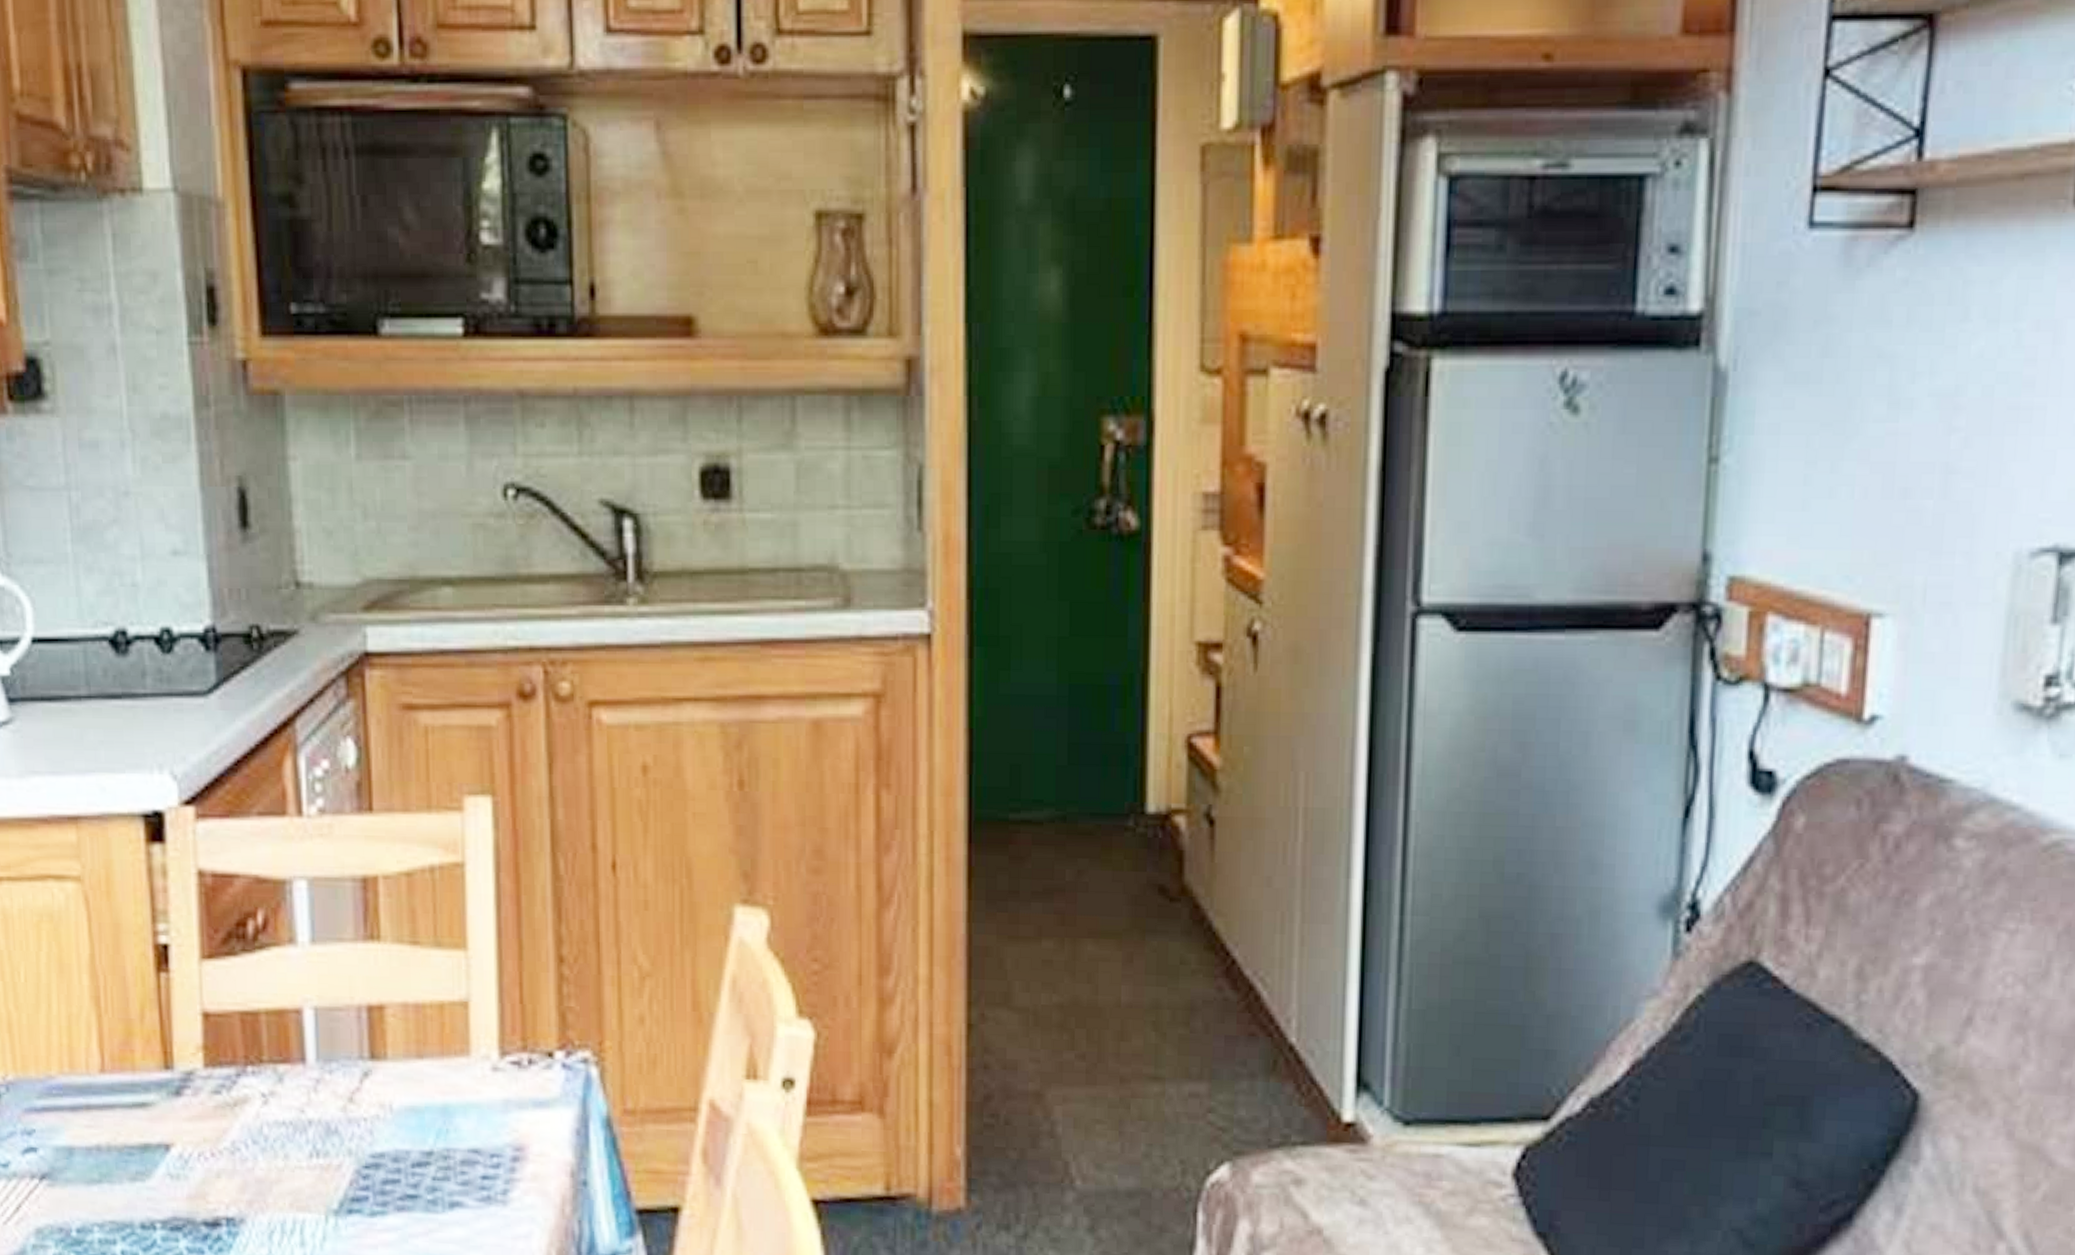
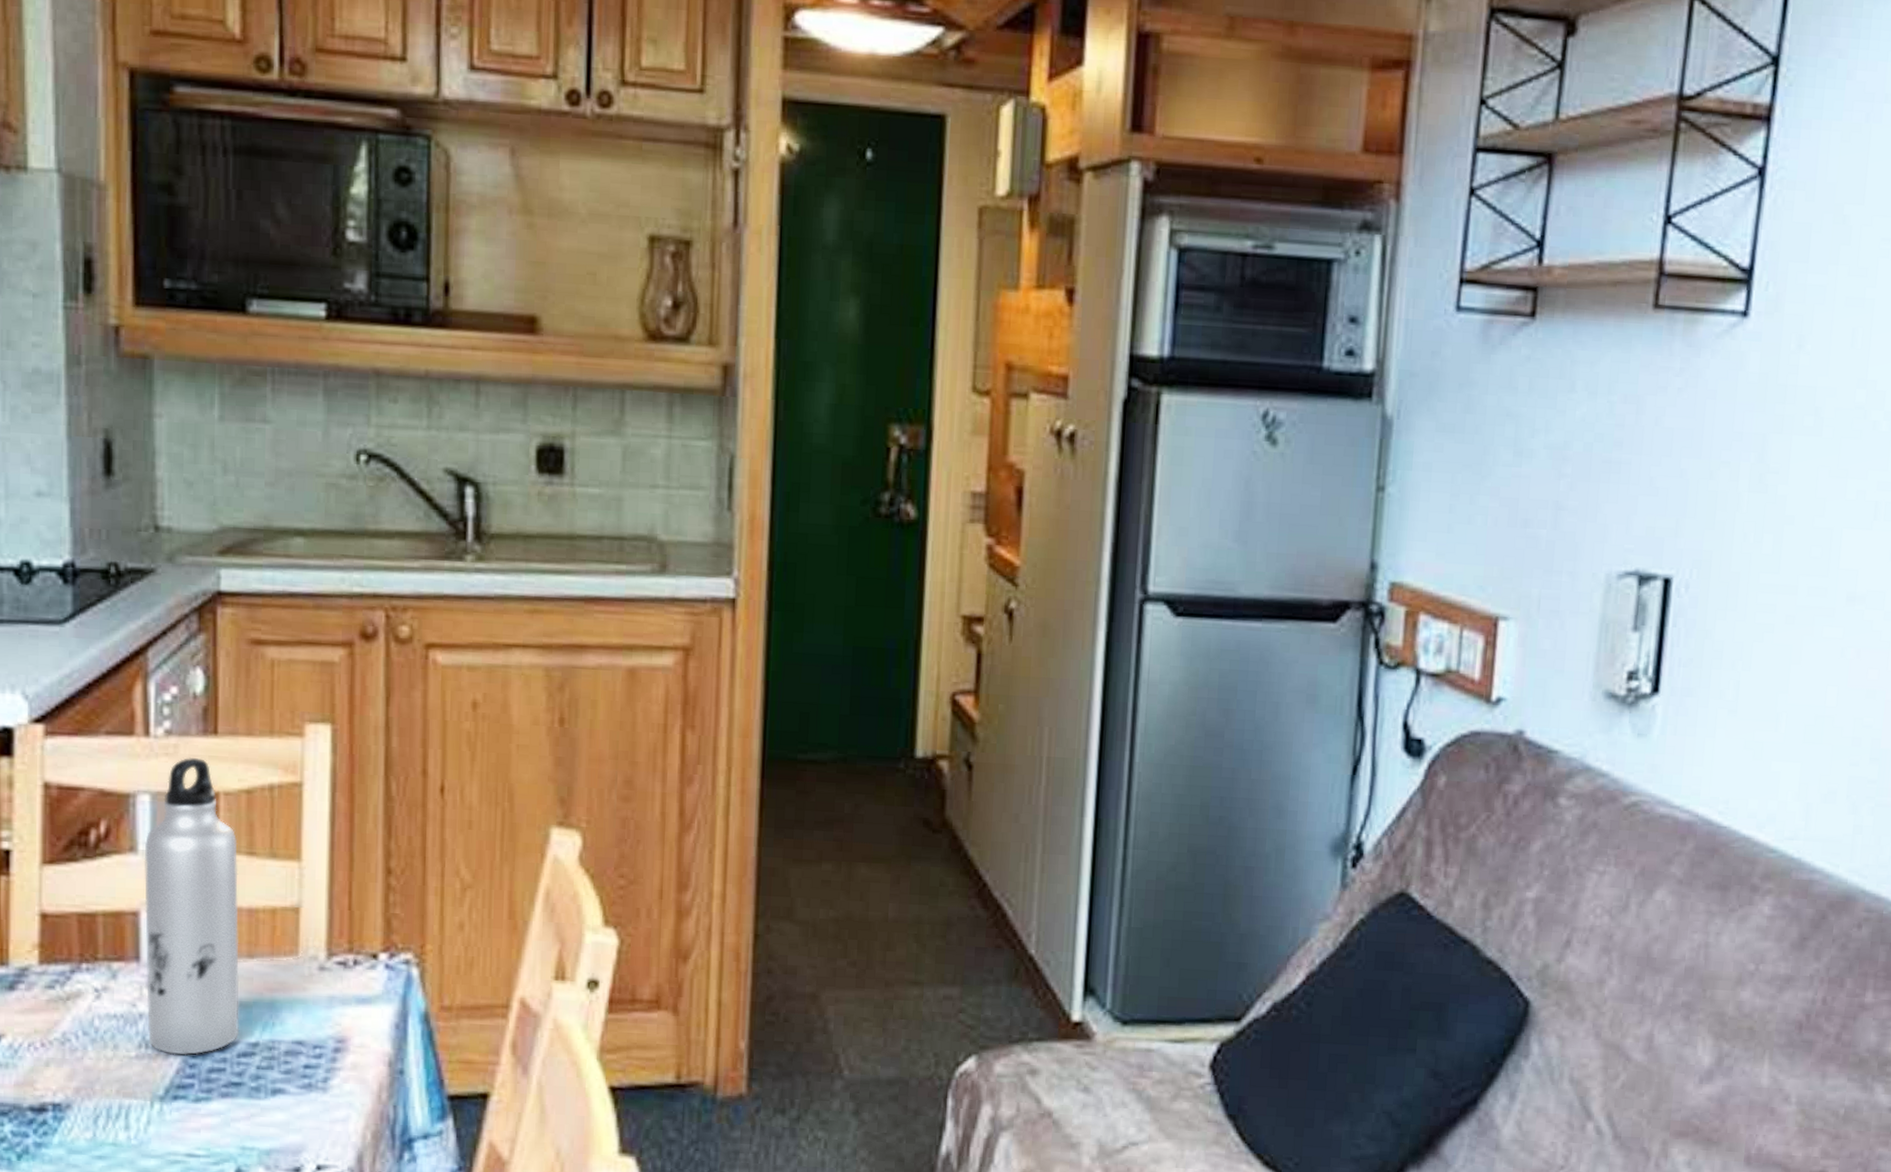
water bottle: none [303,838,413,1166] -> present [144,758,240,1056]

